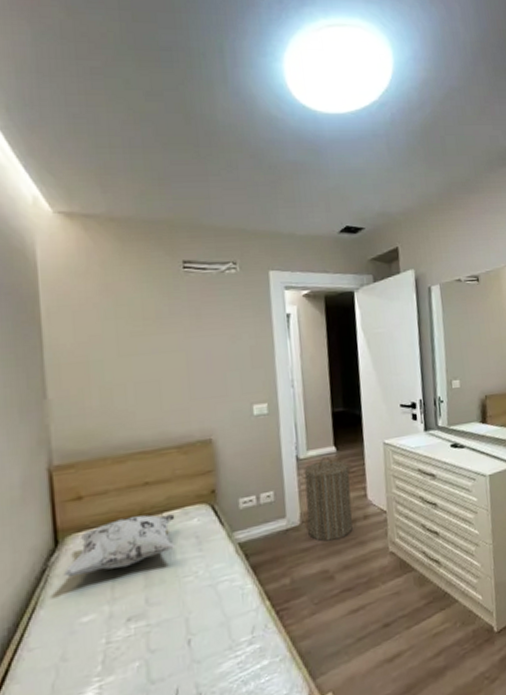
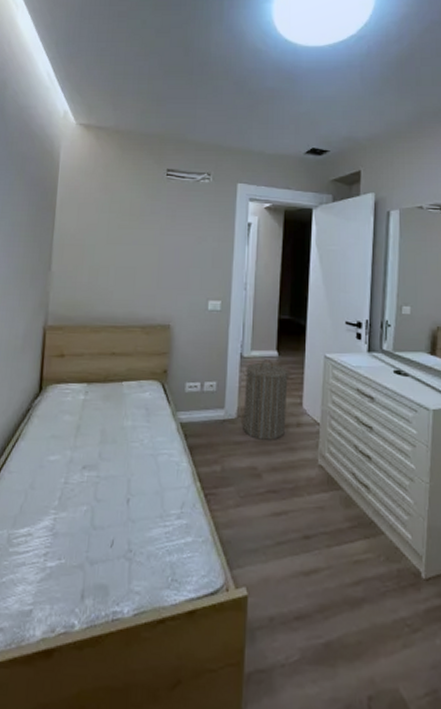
decorative pillow: present [63,514,176,578] -> none [41,380,132,422]

